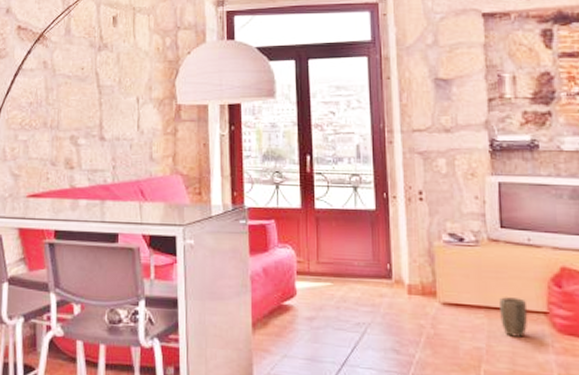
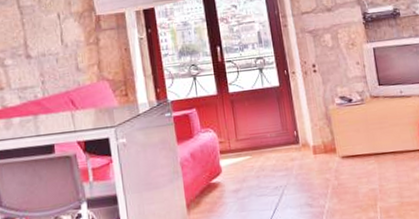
plant pot: present [499,297,528,339] -> none [385,141,408,176]

